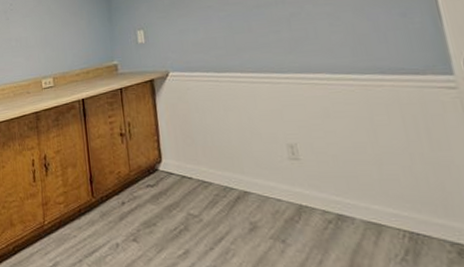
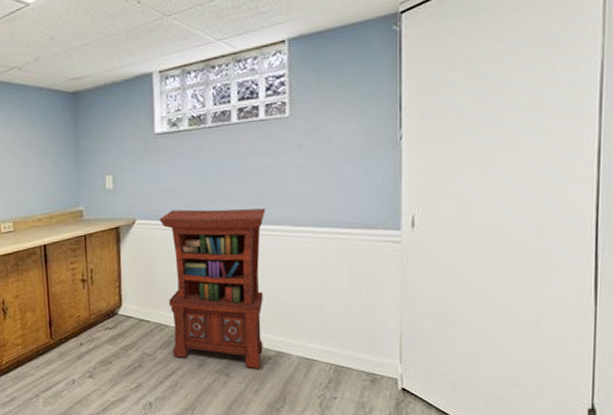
lectern: none [192,56,321,235] -> present [159,208,266,369]

